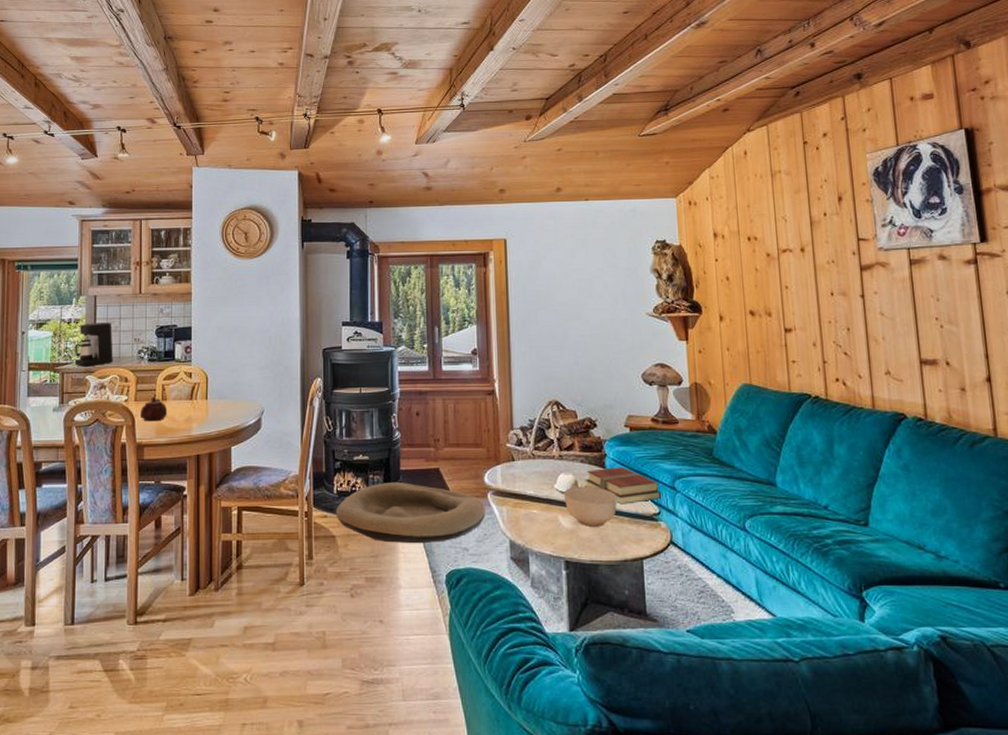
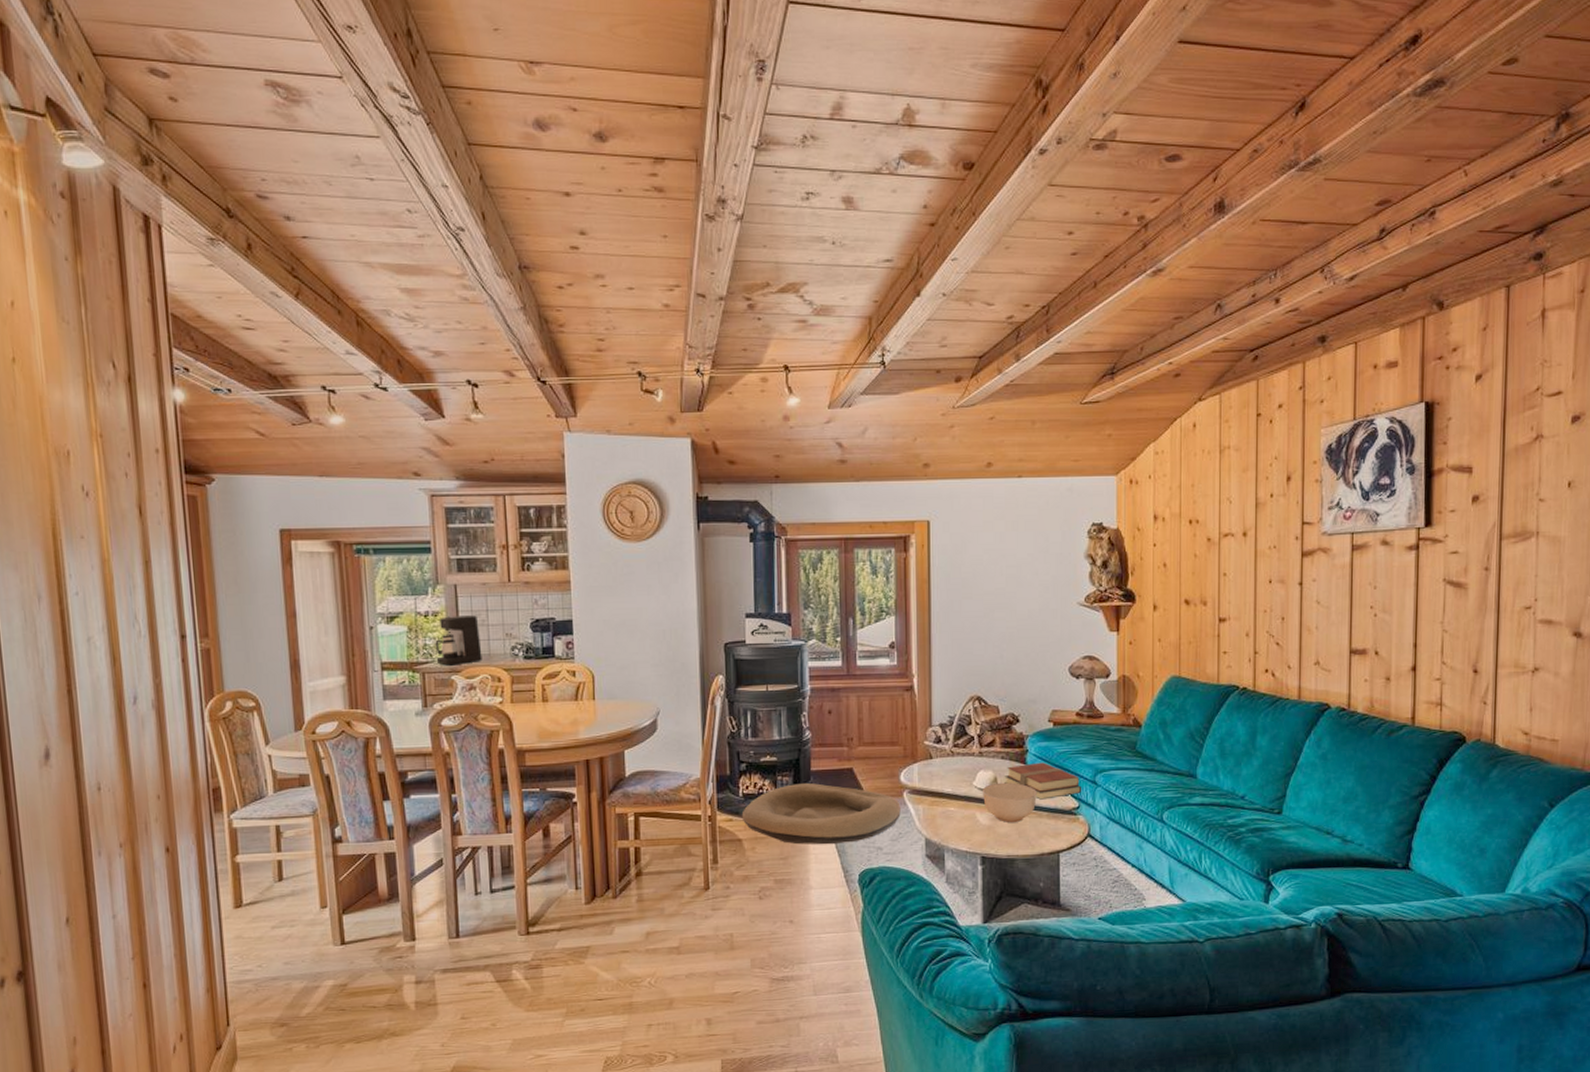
teapot: present [141,396,168,421] -> none [518,697,550,724]

